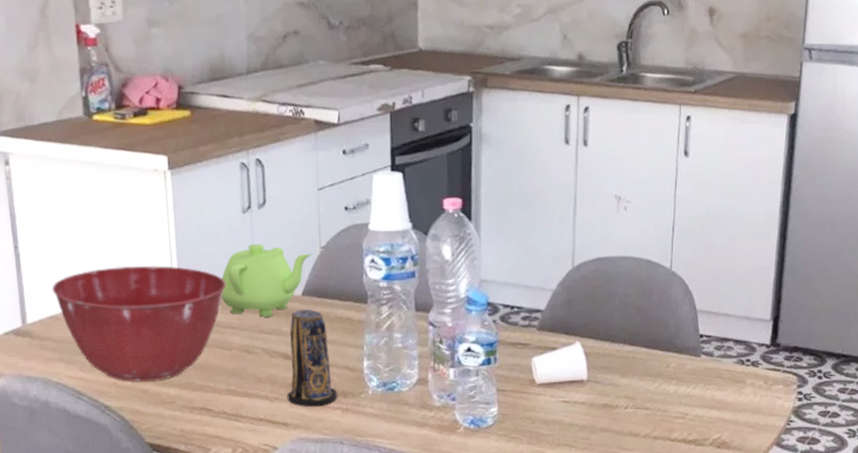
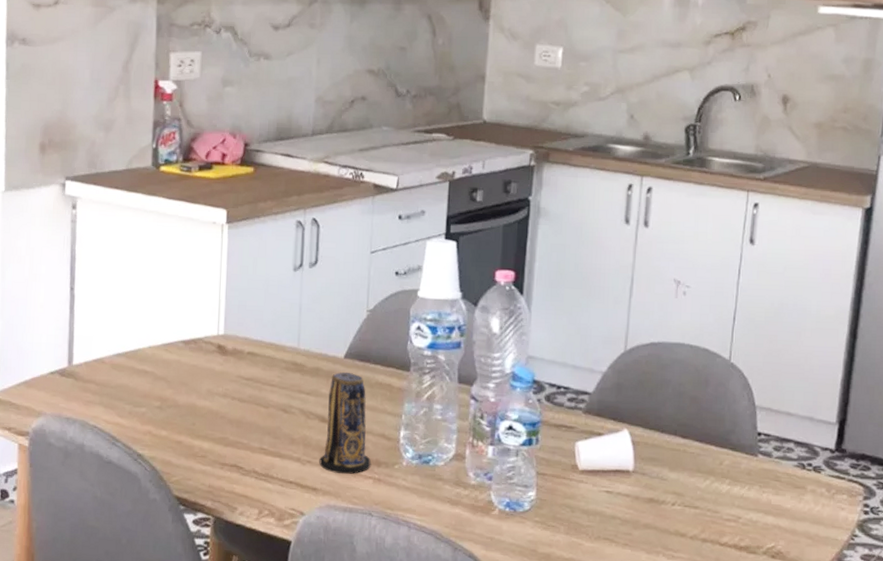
mixing bowl: present [52,266,227,382] -> none [101,314,271,433]
teapot: present [221,244,312,317] -> none [264,302,359,377]

